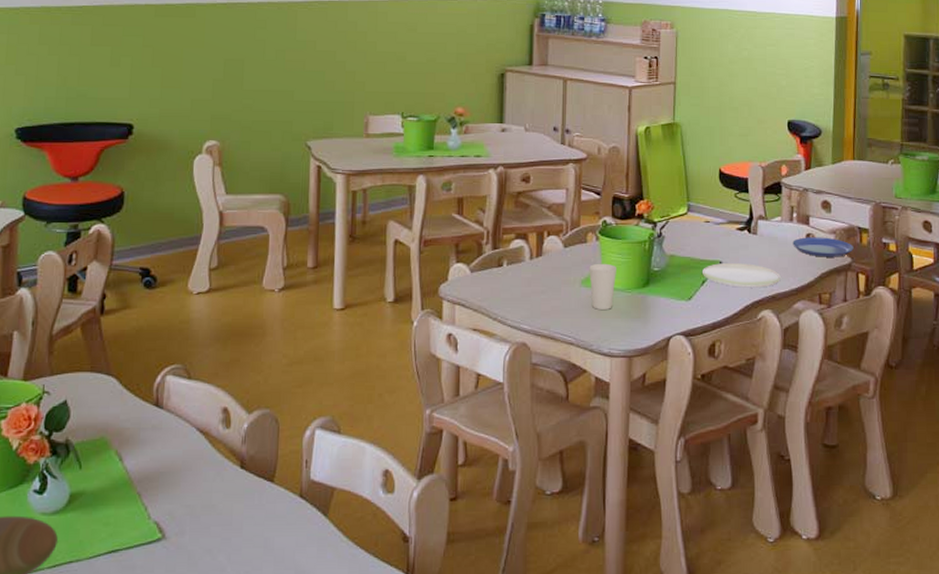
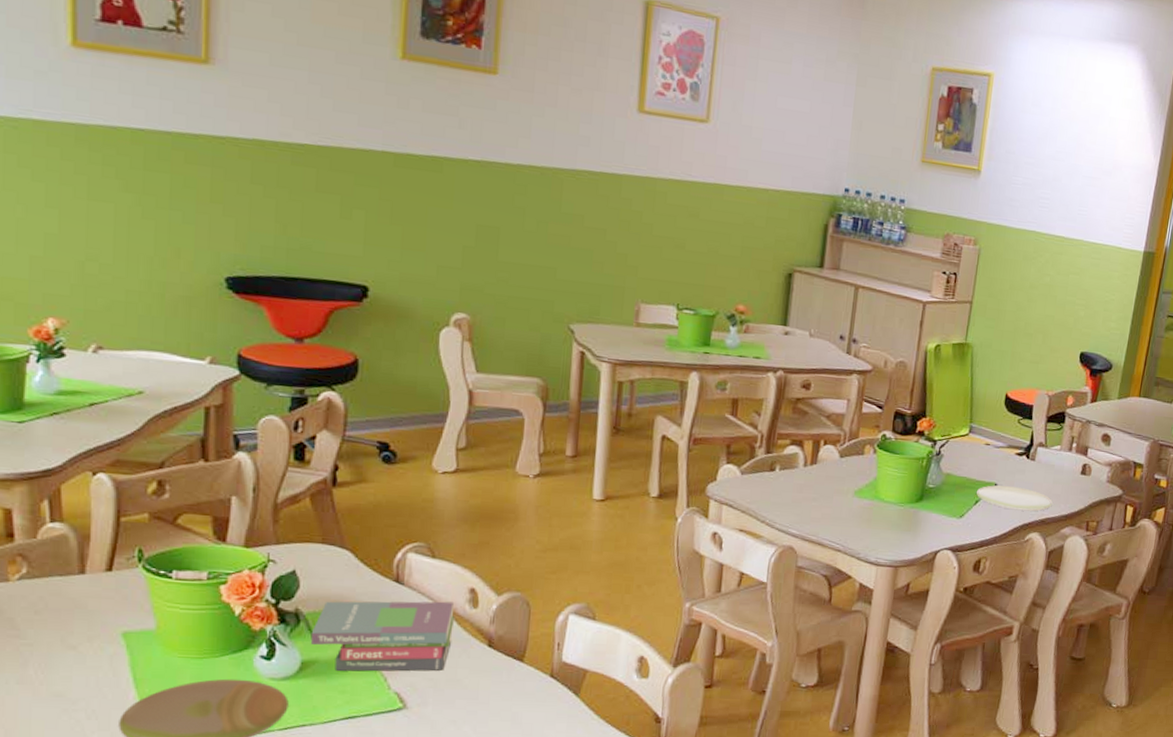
books: none [78,423,210,502] -> present [310,601,455,672]
cup: present [589,263,616,311] -> none [863,475,891,522]
plate: present [792,237,854,257] -> none [1068,467,1127,489]

